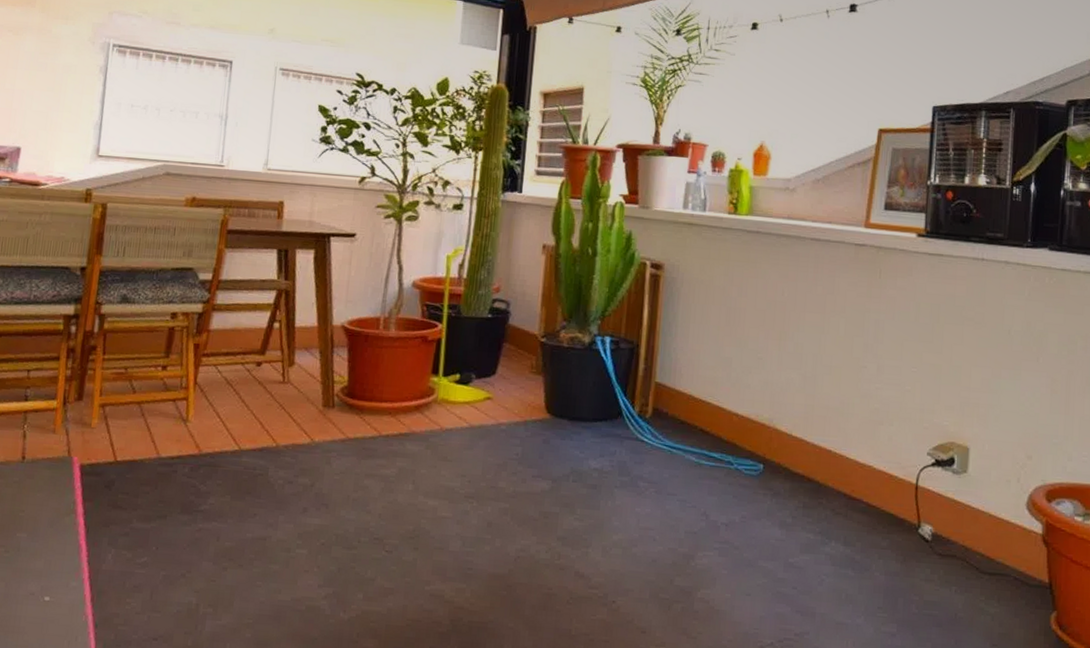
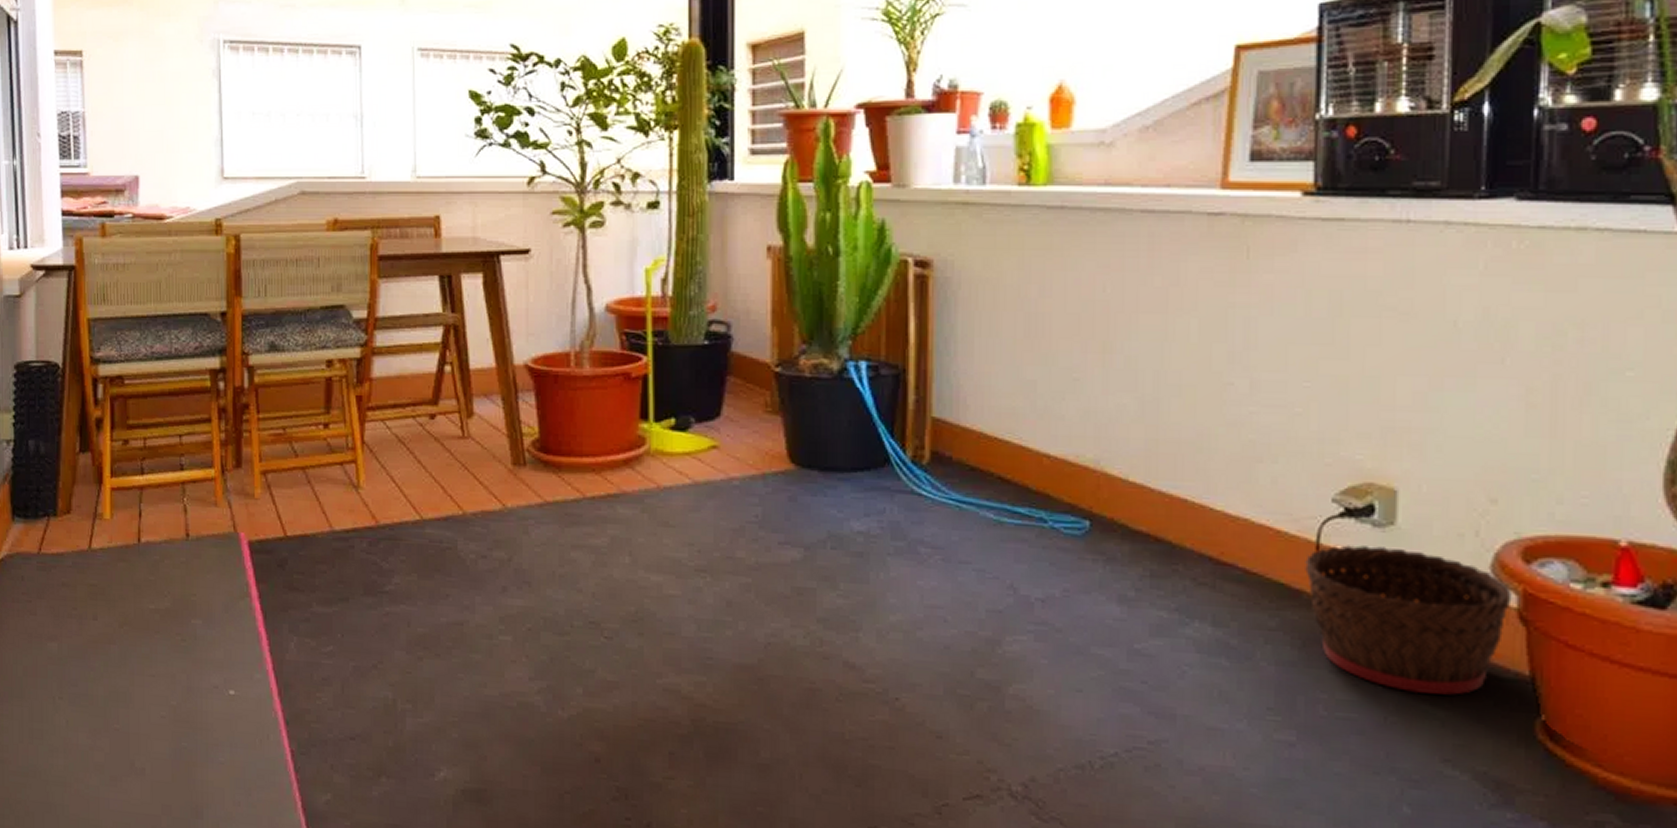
basket: none [907,486,1039,597] -> present [1305,545,1512,696]

